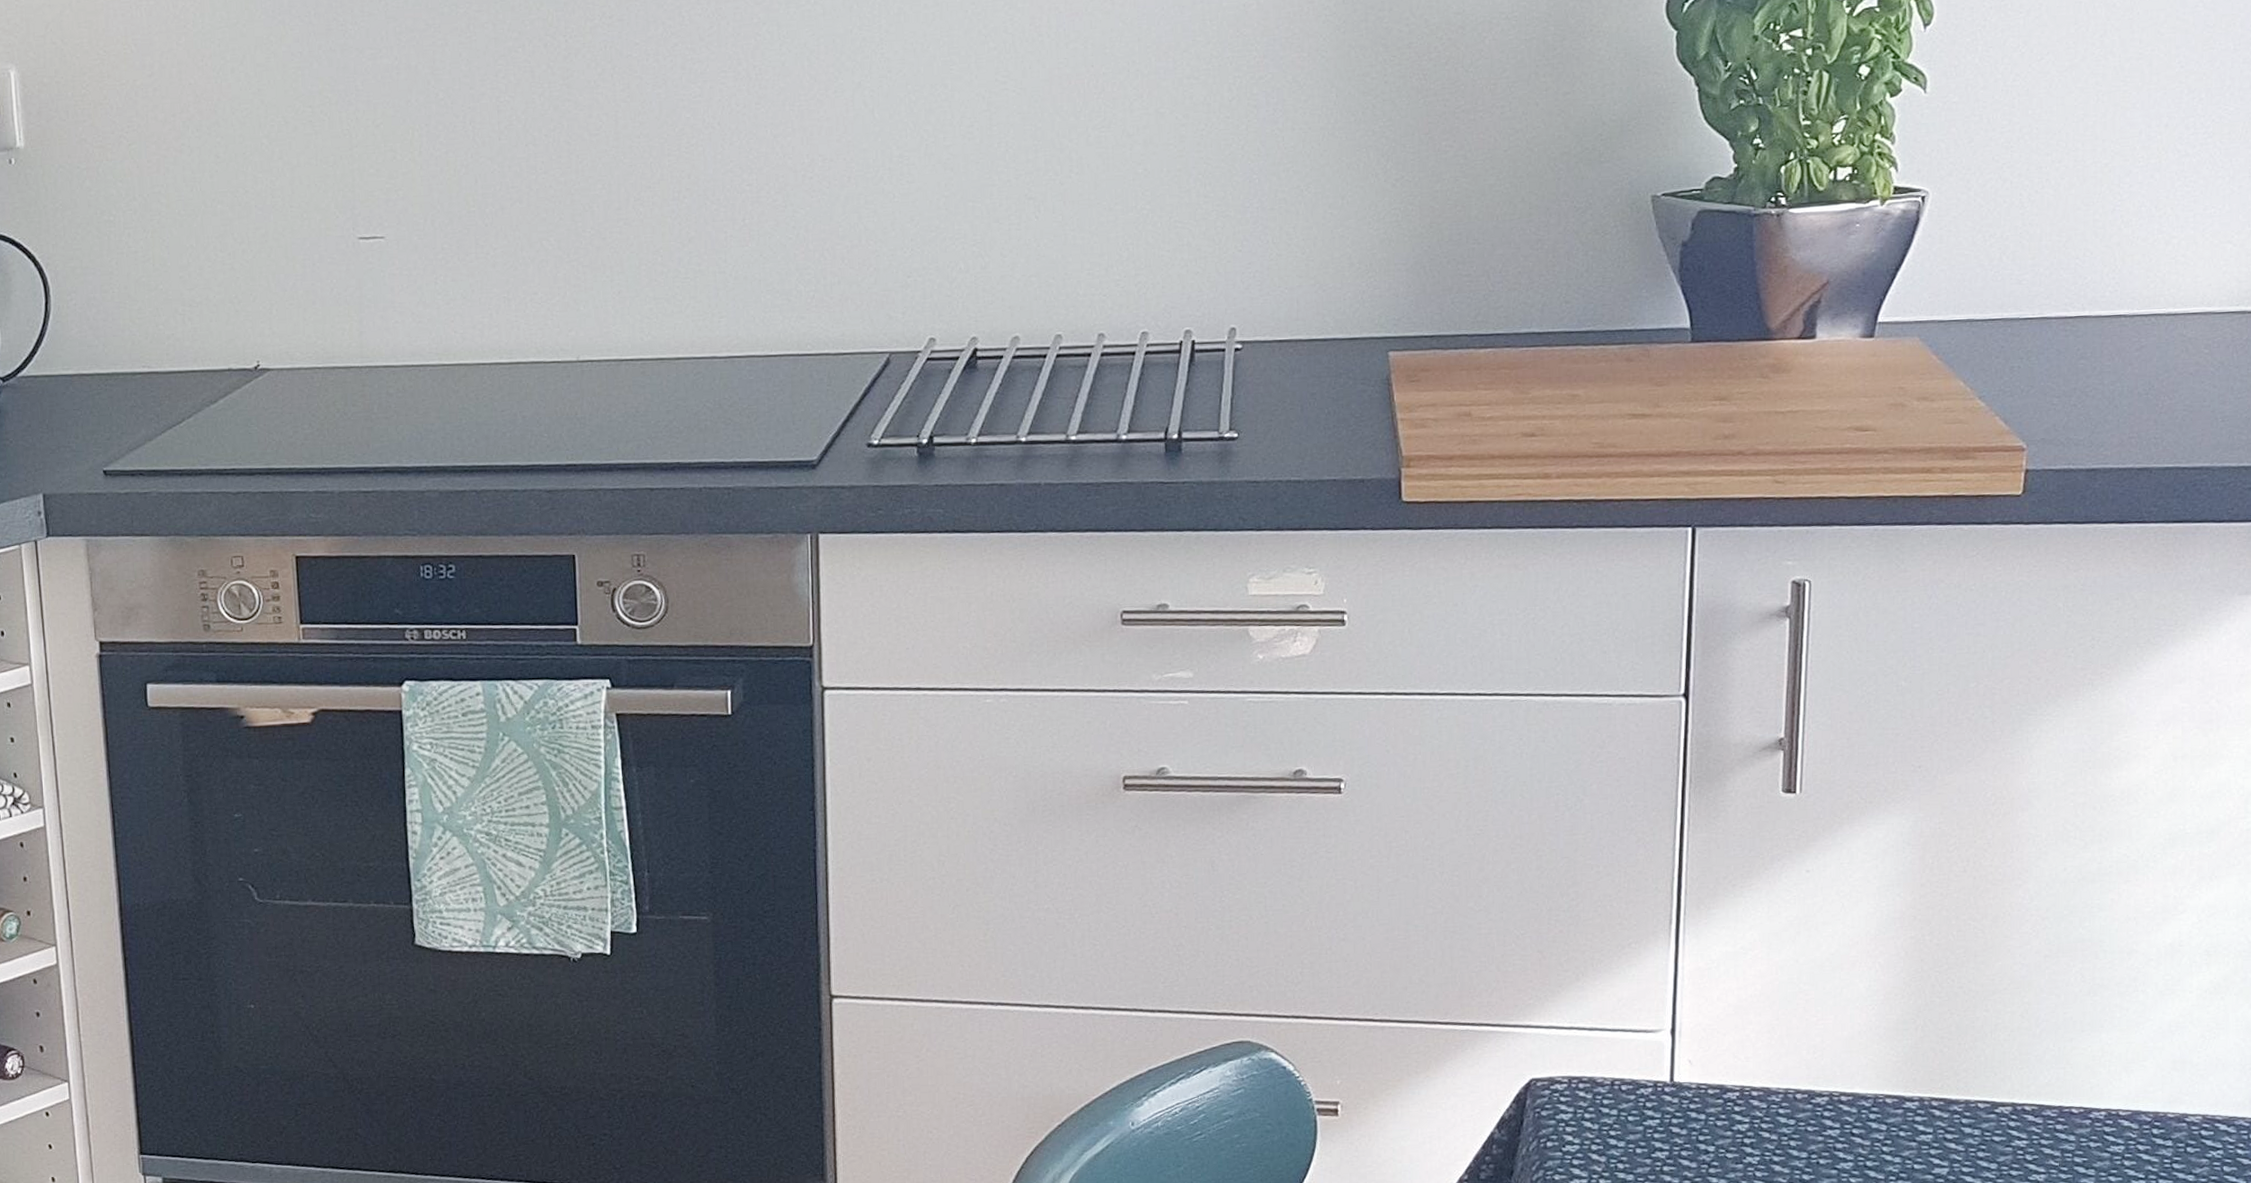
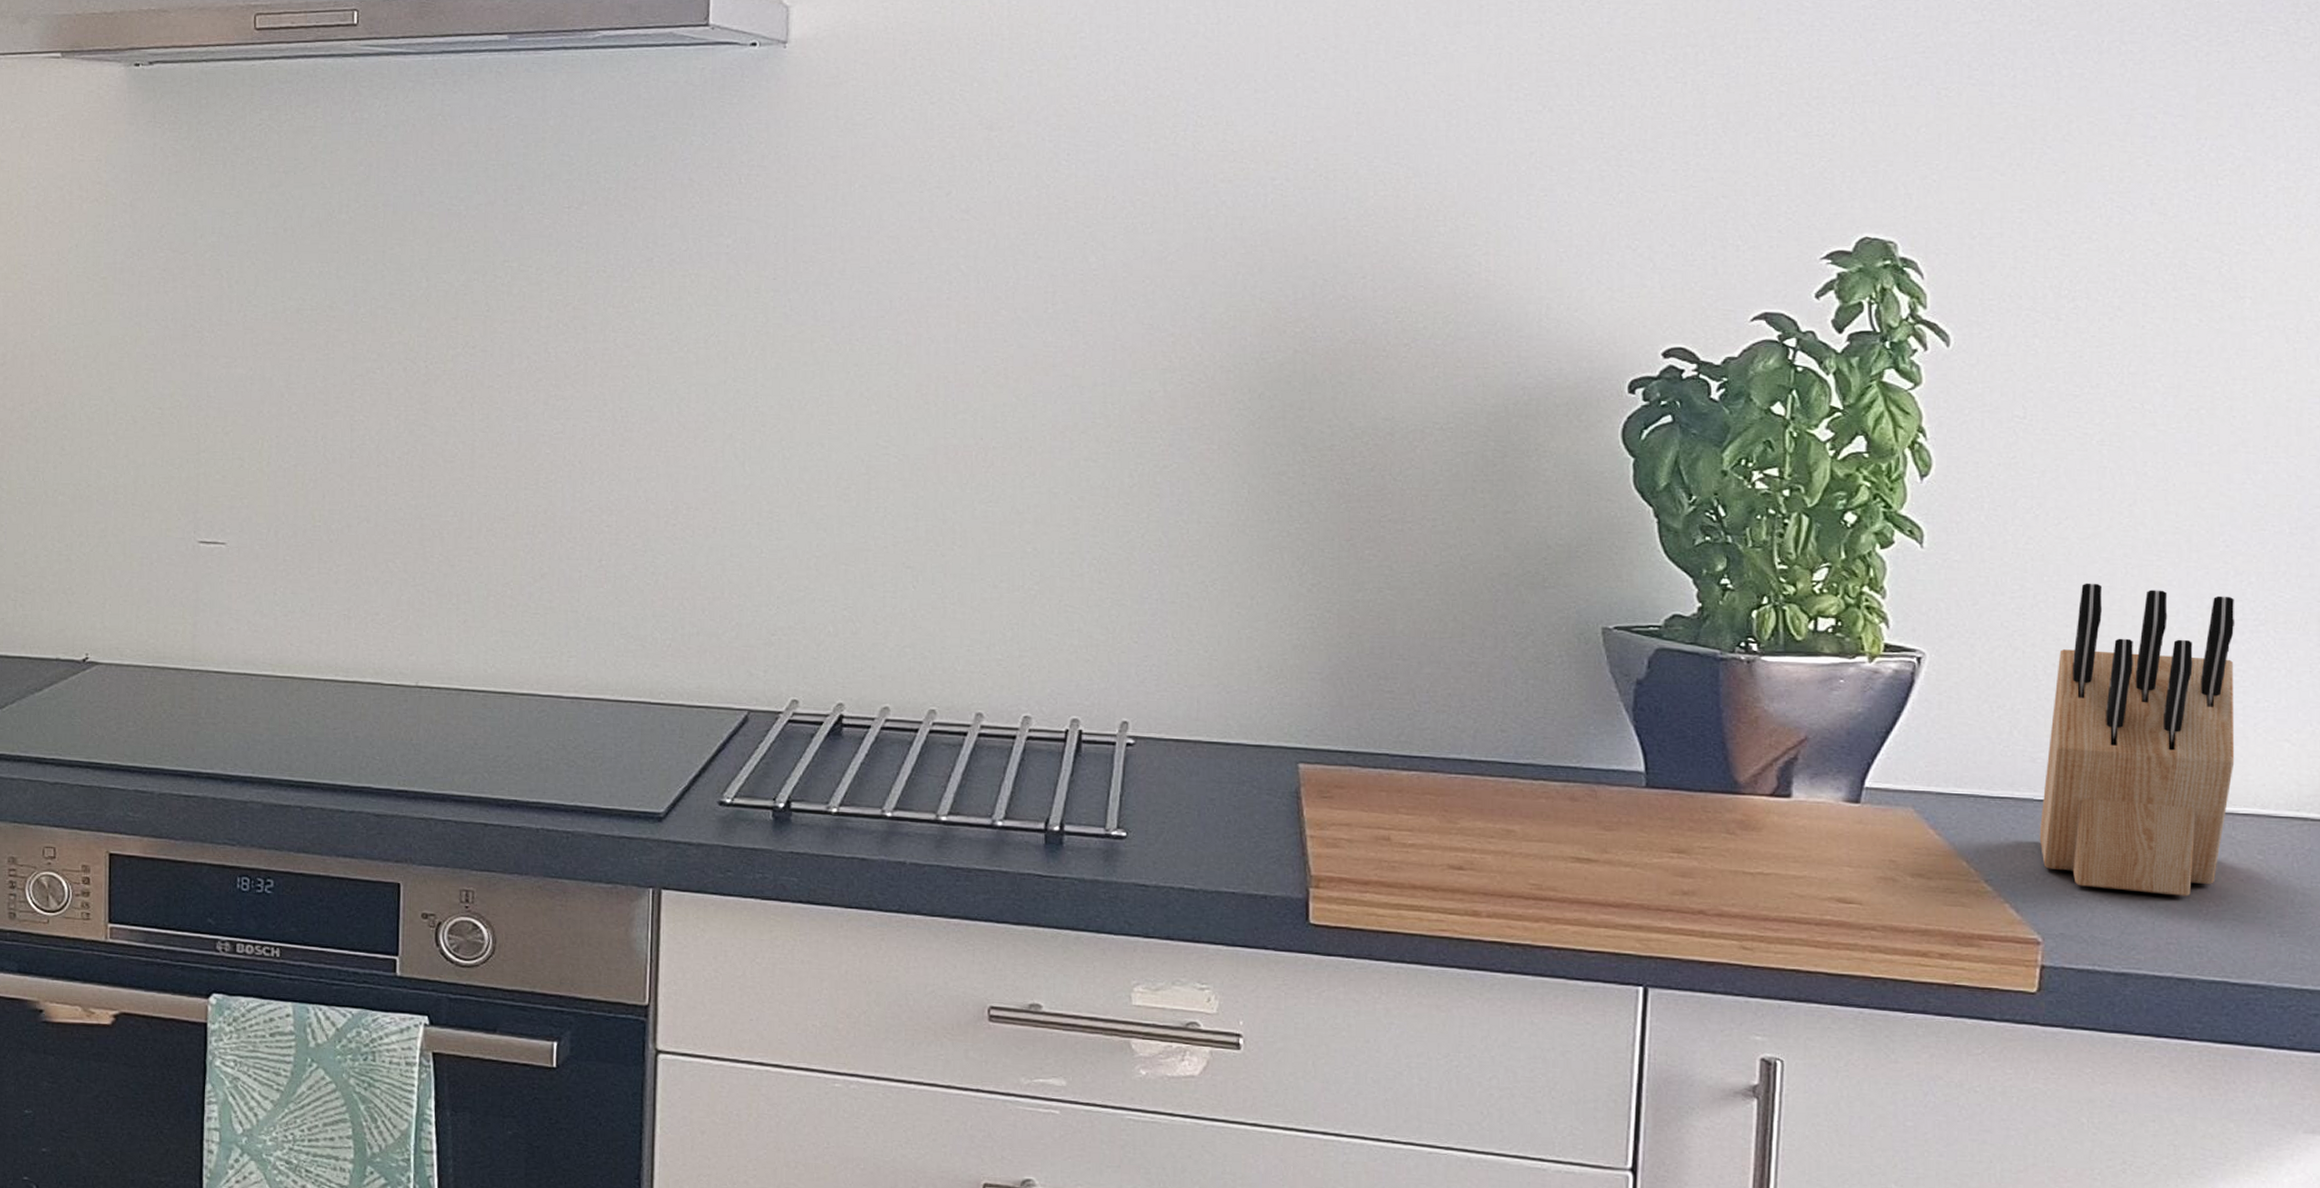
knife block: none [2024,112,2188,394] -> present [2039,583,2235,897]

